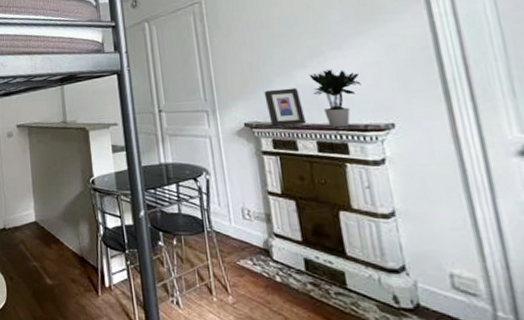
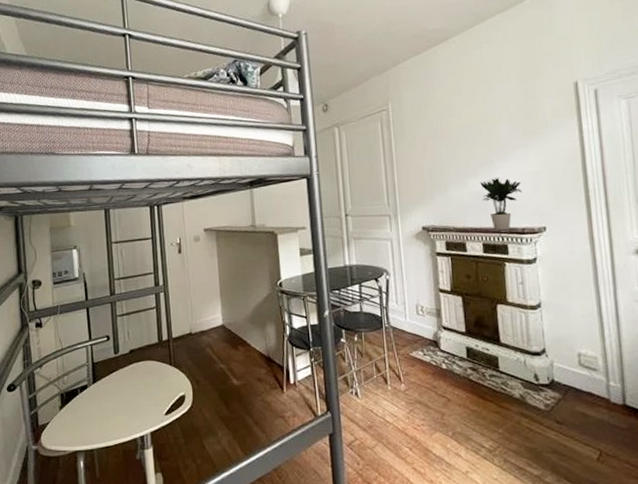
picture frame: present [264,88,306,126] -> none [440,194,474,229]

